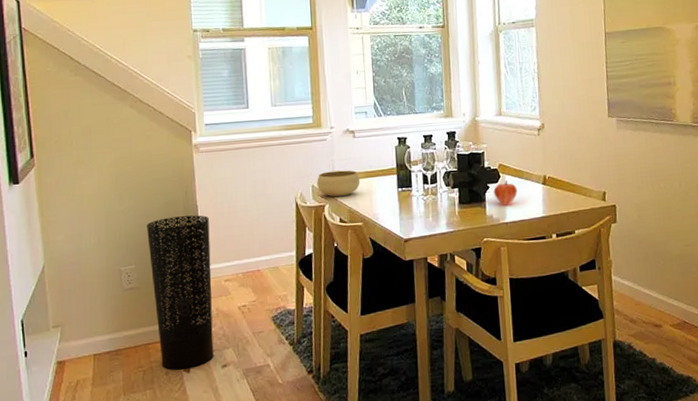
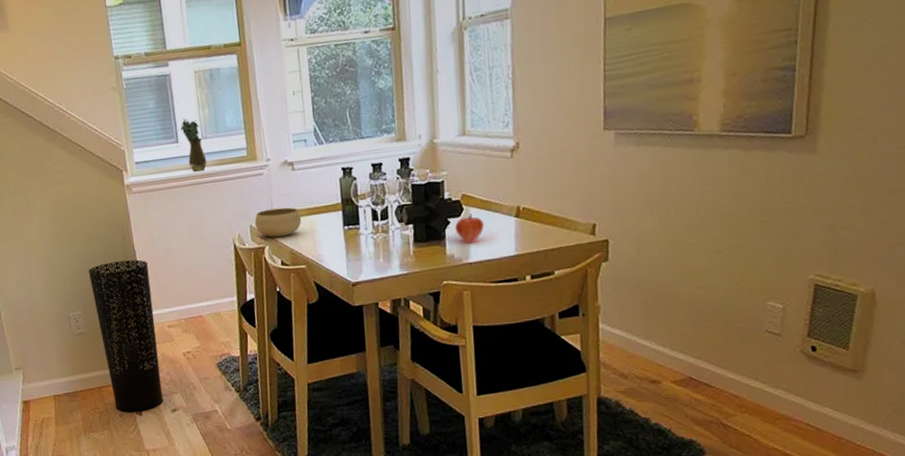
vase: none [252,87,275,136] -> present [180,118,207,173]

